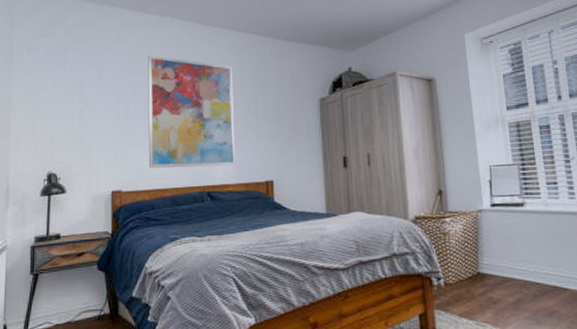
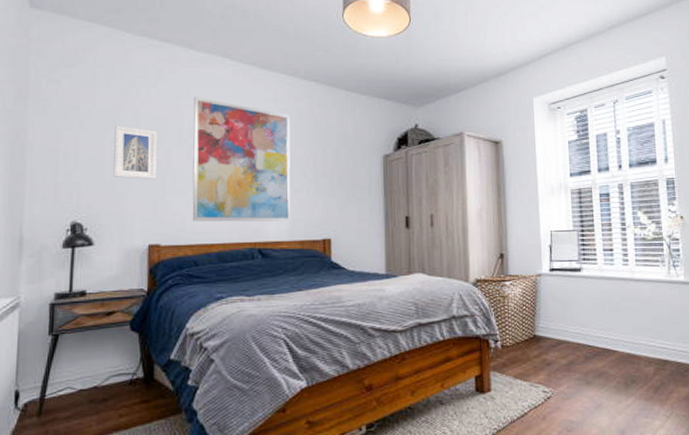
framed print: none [81,85,117,132] -> present [113,125,157,179]

